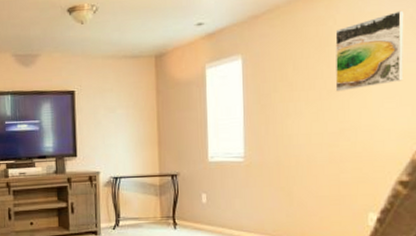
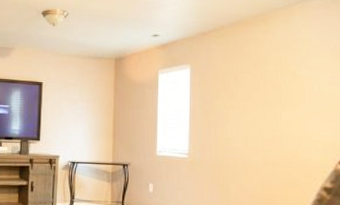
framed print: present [335,10,404,92] -> none [270,40,330,104]

